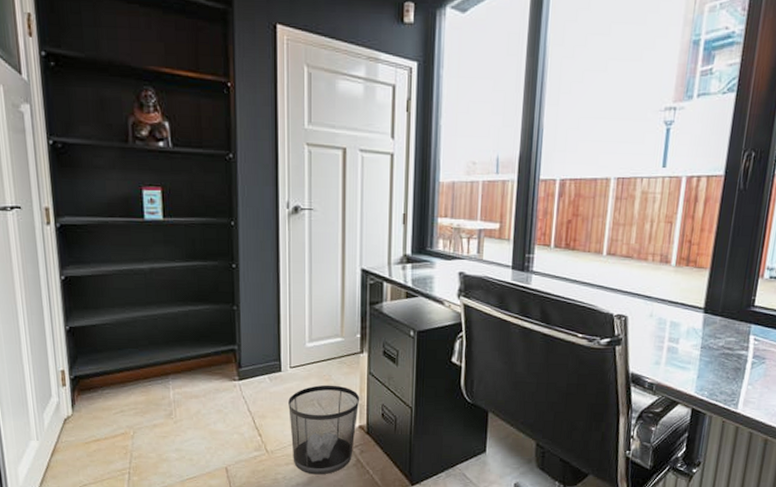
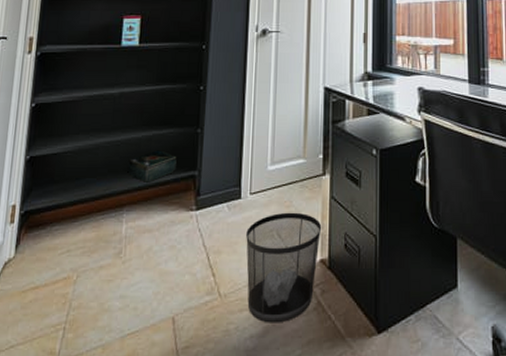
decorative box: none [167,325,216,354] -> present [127,150,177,183]

